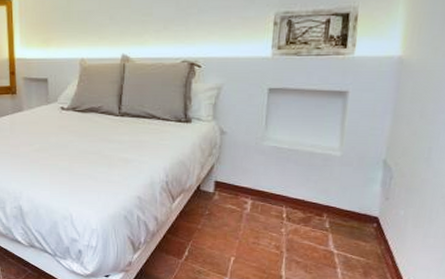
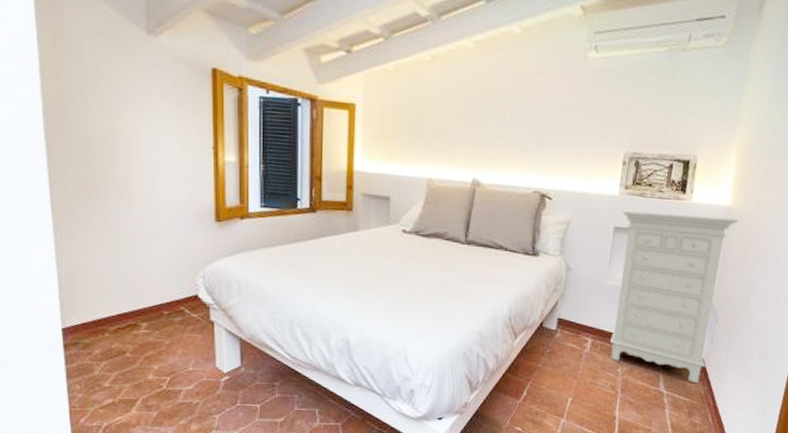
dresser: none [272,69,411,242] -> present [610,210,738,382]

